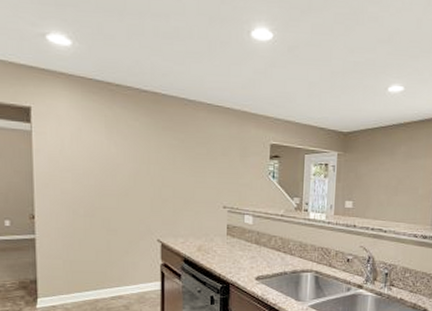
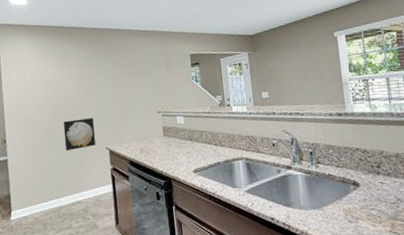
wall art: none [107,202,146,238] -> present [63,118,95,152]

